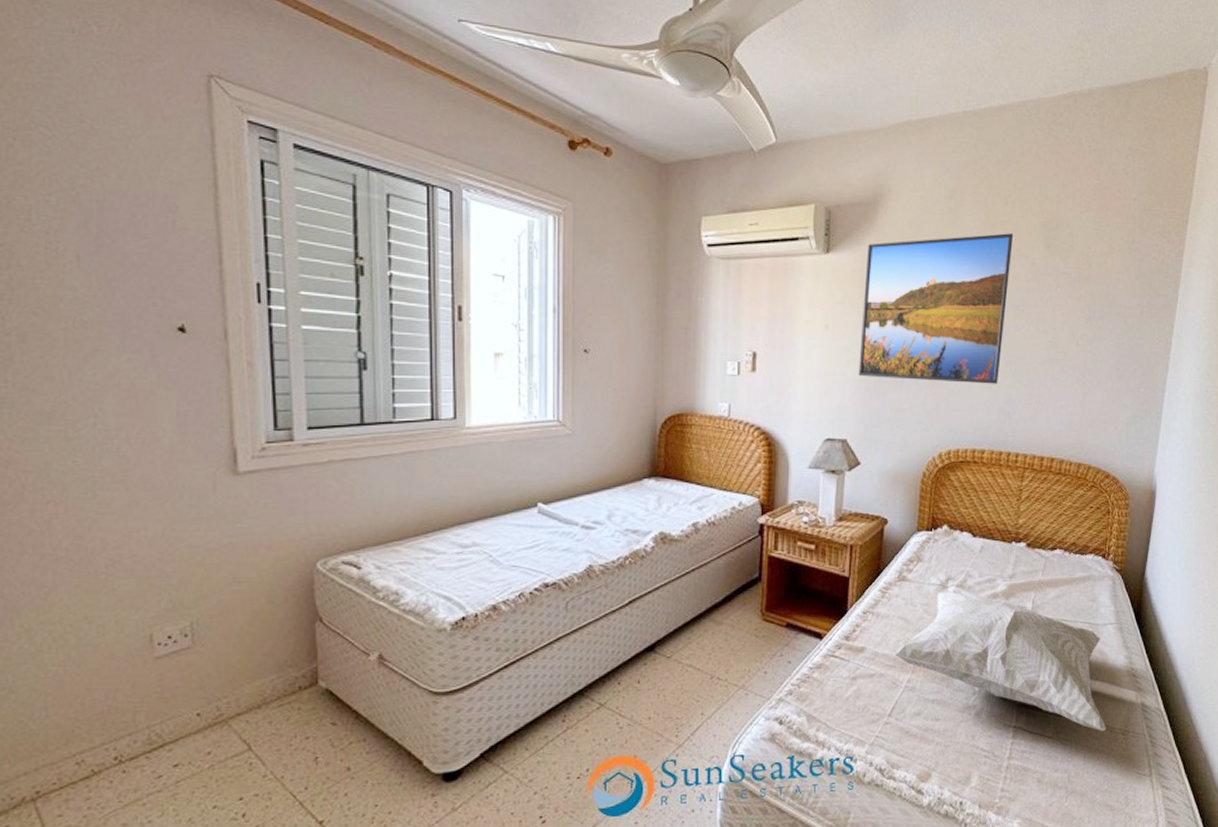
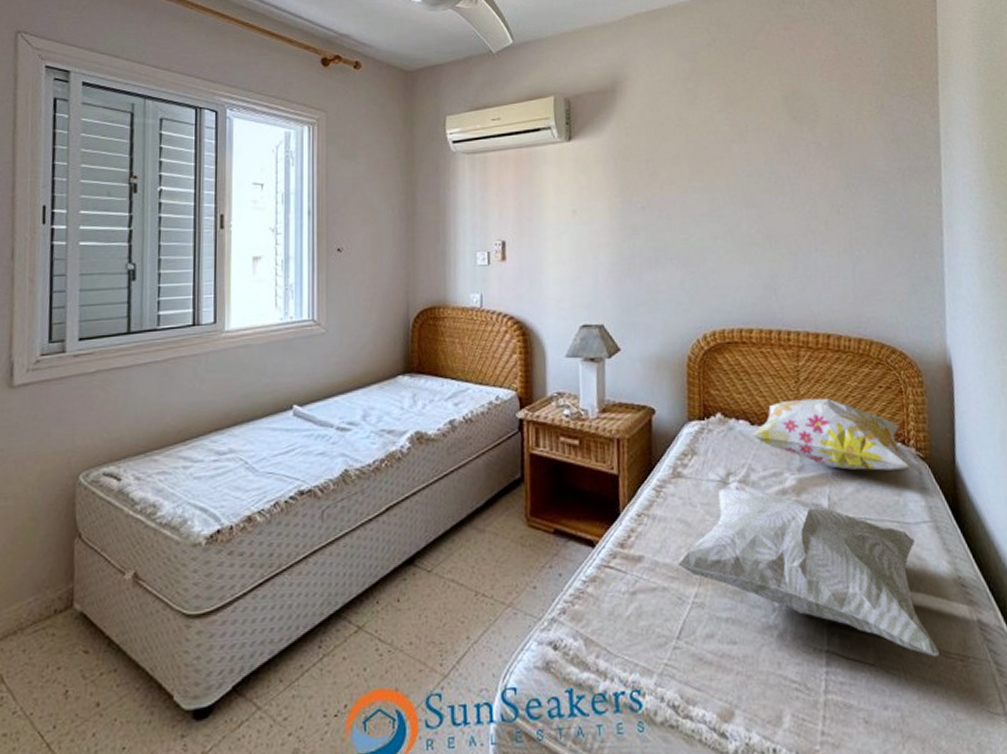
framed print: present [858,233,1014,384] -> none [609,108,759,260]
decorative pillow: none [971,515,1108,580] -> present [750,398,912,471]

